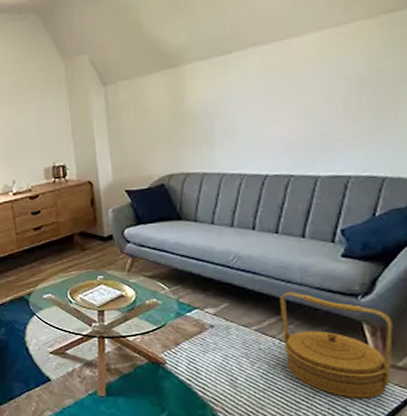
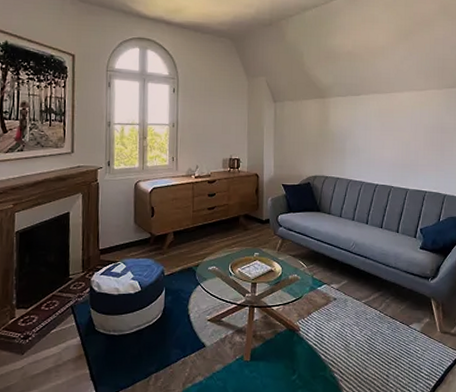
woven basket: present [279,291,394,399] -> none [381,273,449,359]

